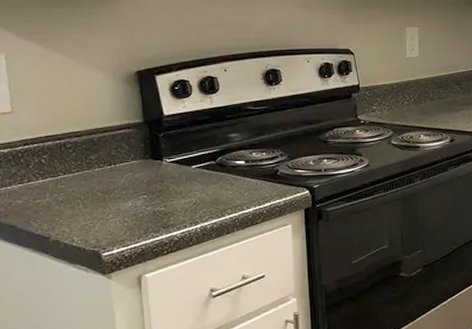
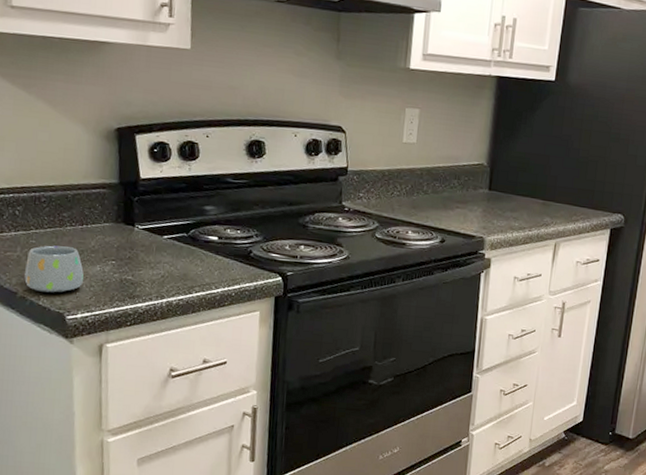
mug: none [56,187,116,234] -> present [24,245,84,293]

